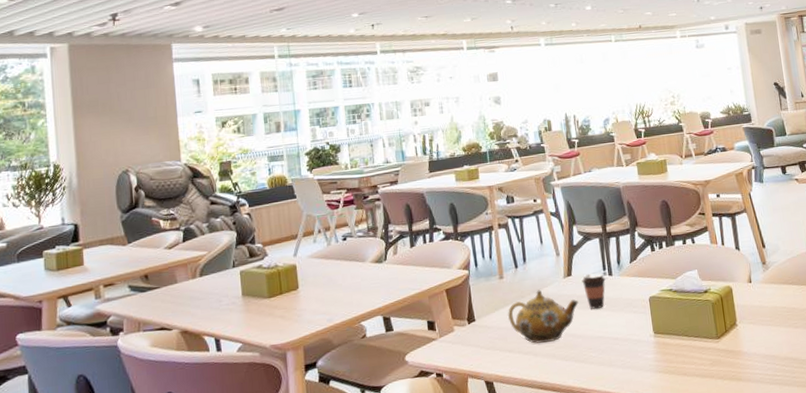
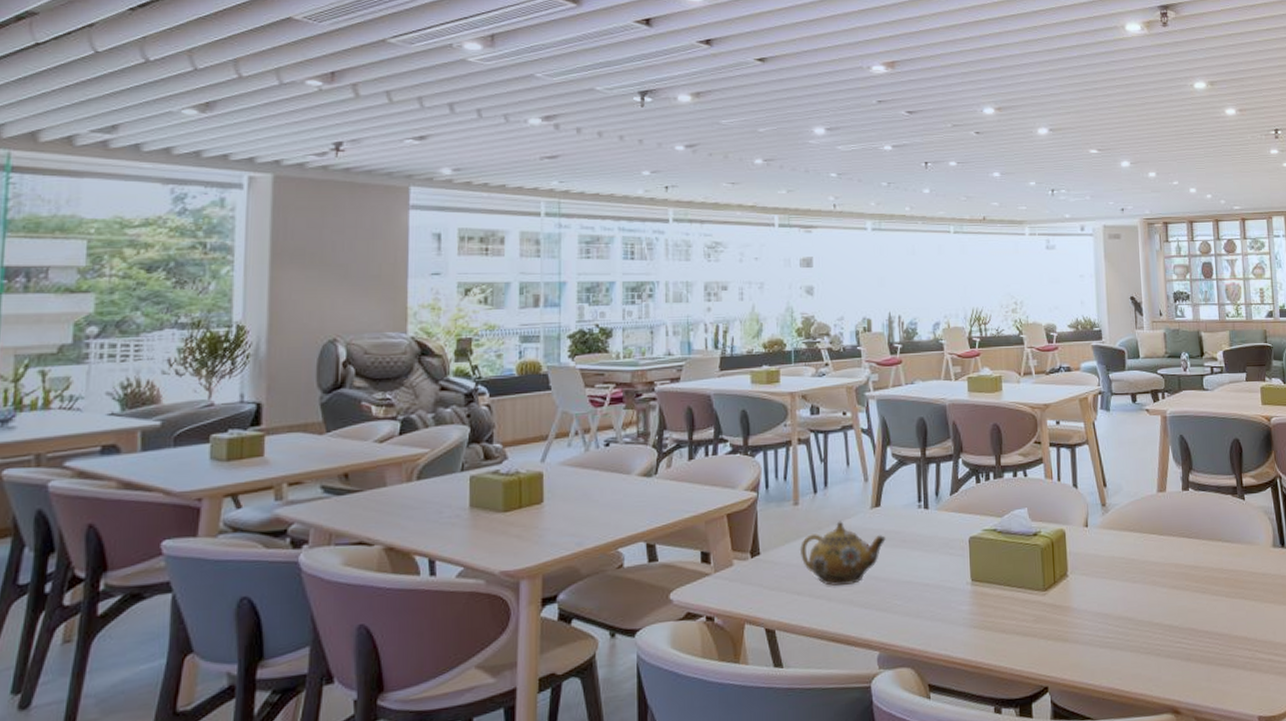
coffee cup: present [581,273,607,310] -> none [892,504,921,549]

